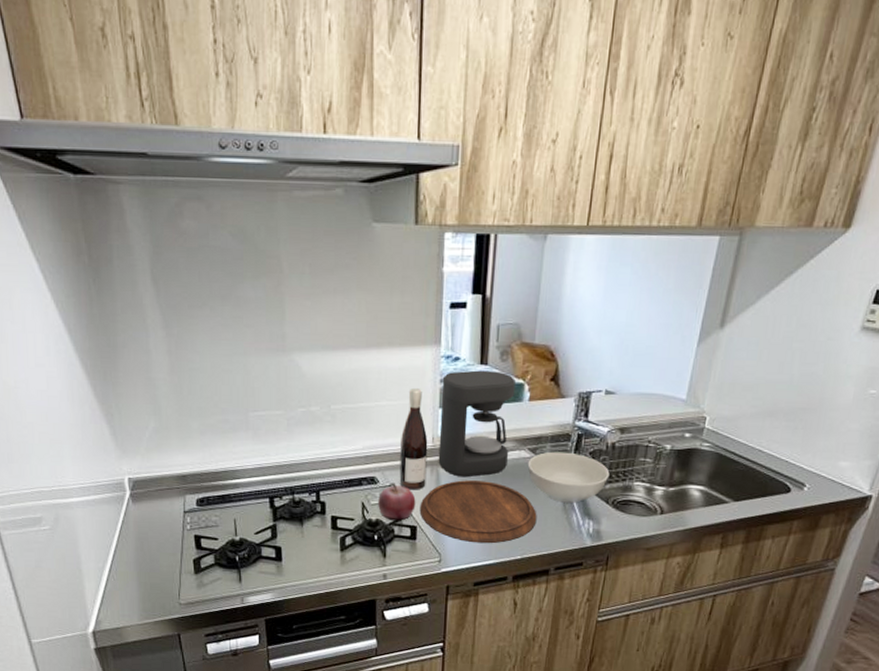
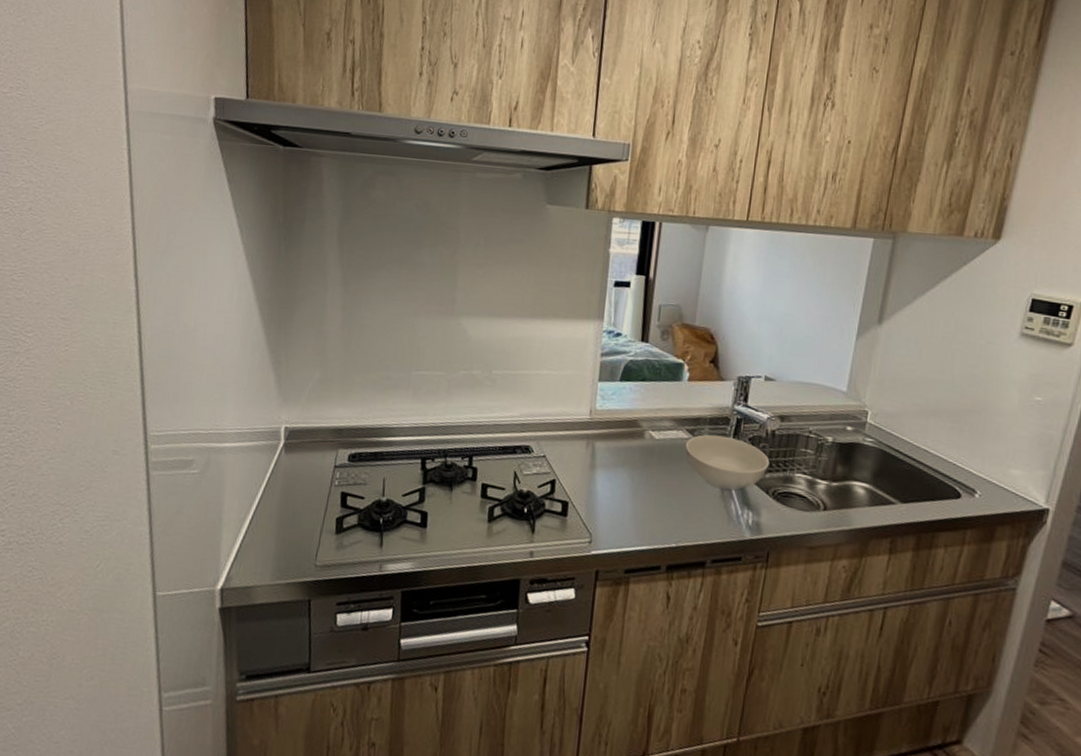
fruit: present [378,483,416,521] -> none [530,453,570,495]
bottle: present [399,388,428,490] -> none [553,360,586,463]
cutting board: present [419,480,537,544] -> none [572,456,694,528]
coffee maker: present [438,370,516,478] -> none [594,346,675,454]

